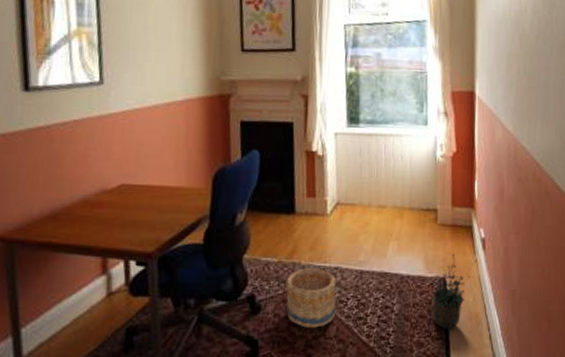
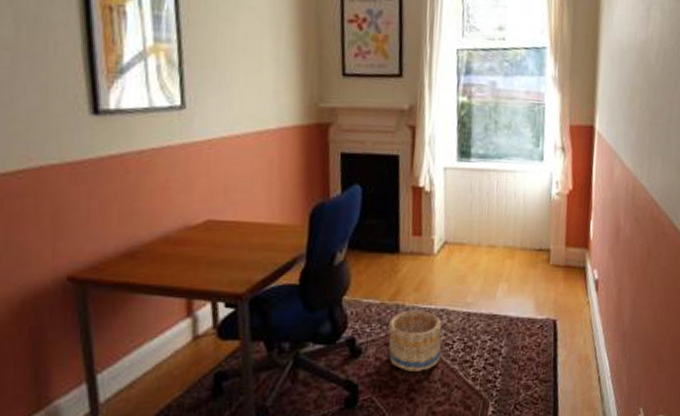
potted plant: present [430,253,470,330] -> none [540,294,581,373]

